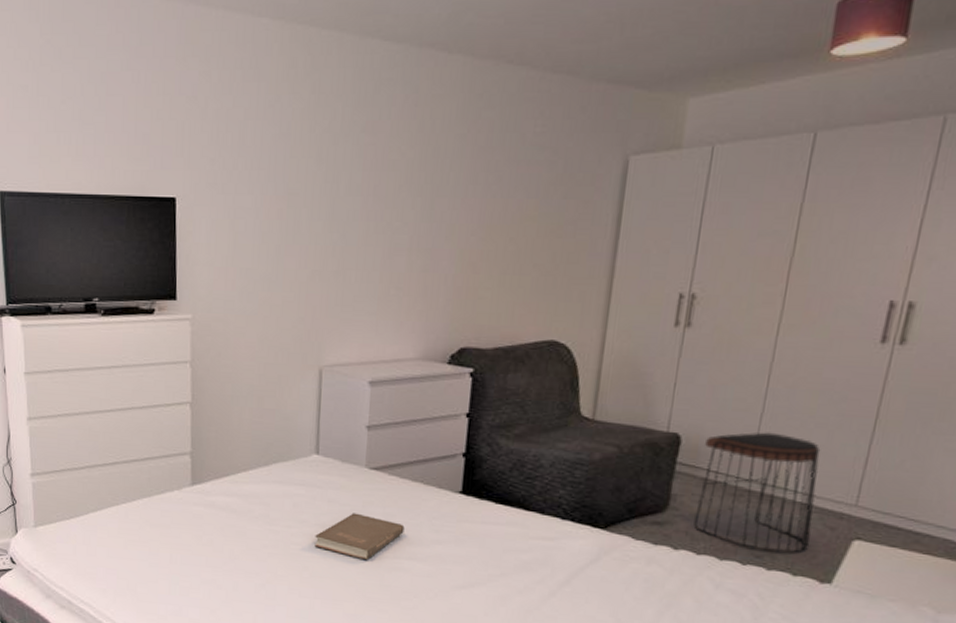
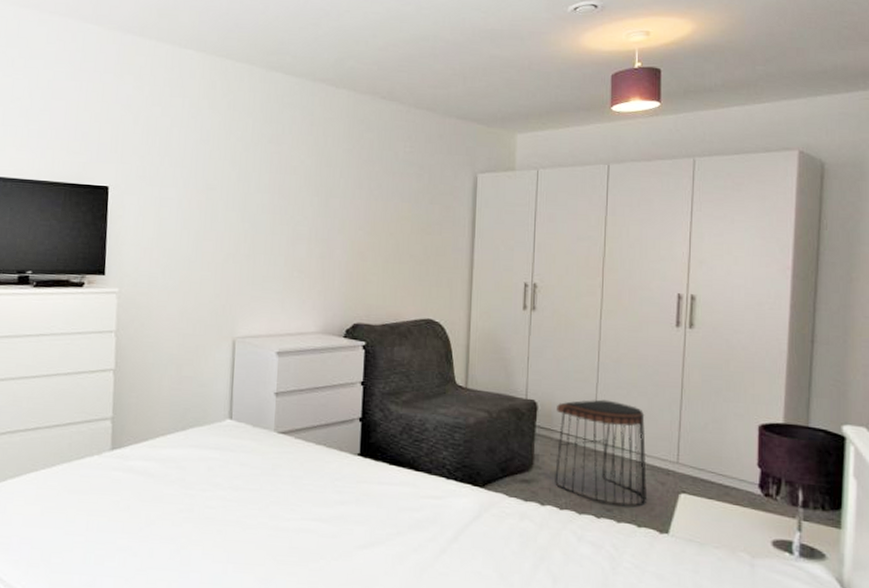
book: present [314,513,405,560] -> none [227,475,310,522]

